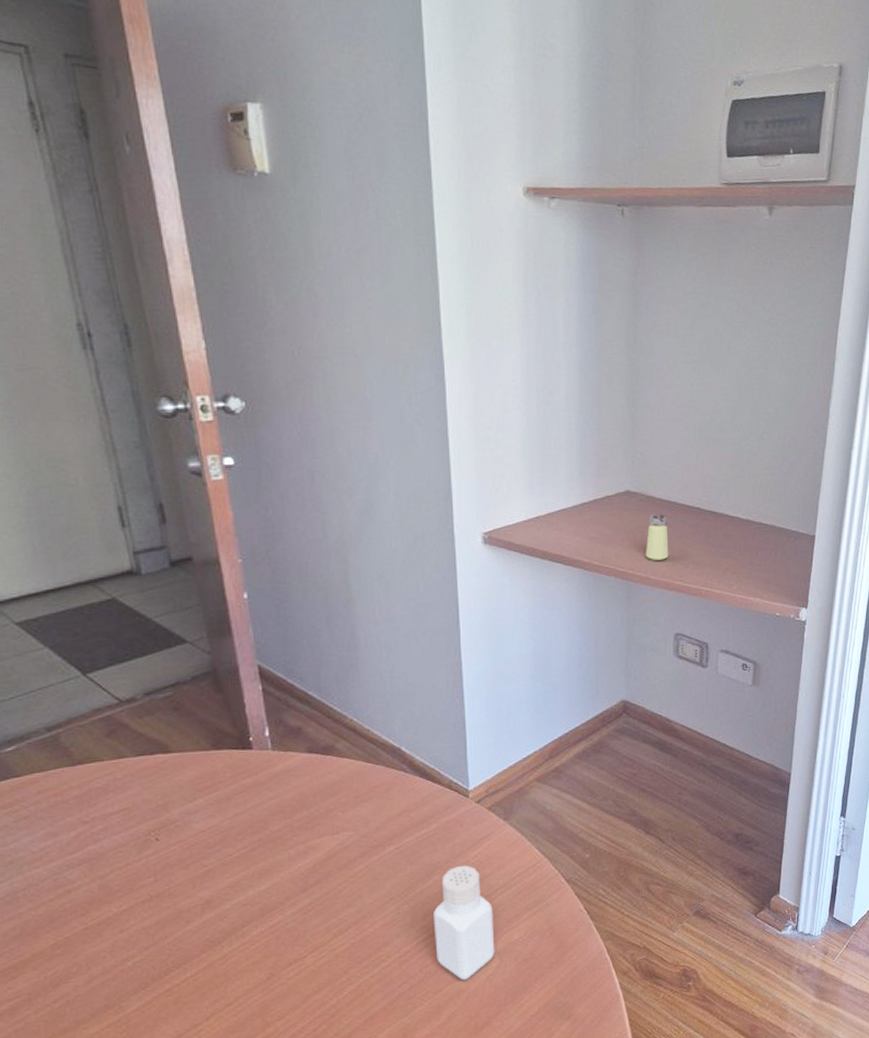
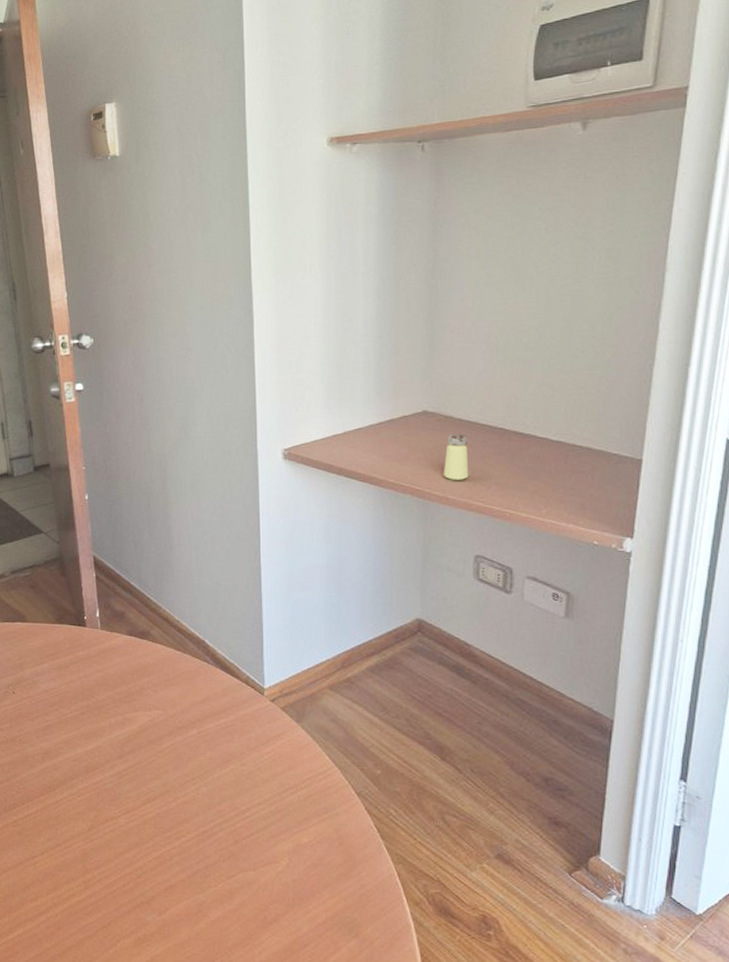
pepper shaker: present [434,865,495,981] -> none [229,759,285,872]

